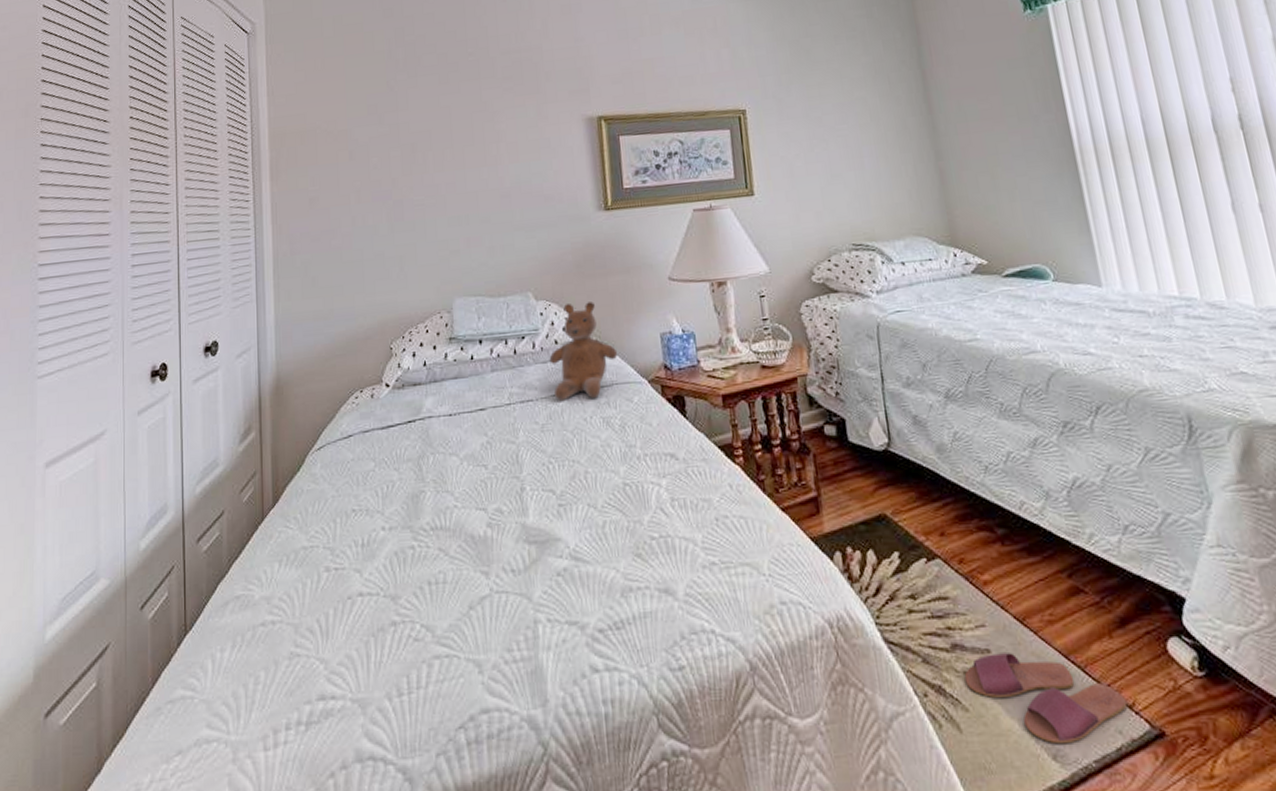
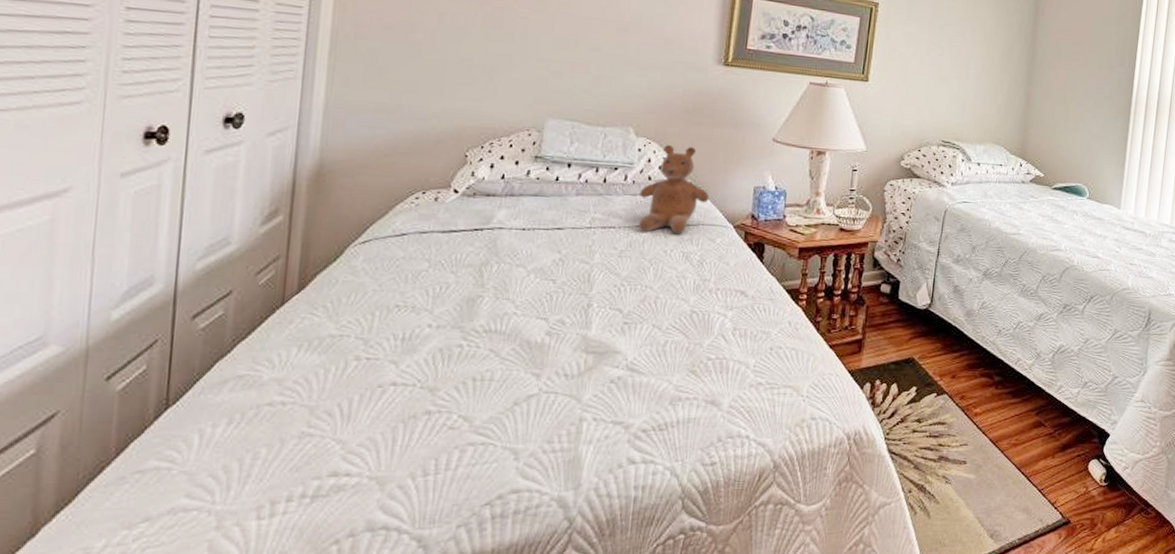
slippers: present [964,653,1128,745] -> none [942,464,1052,528]

